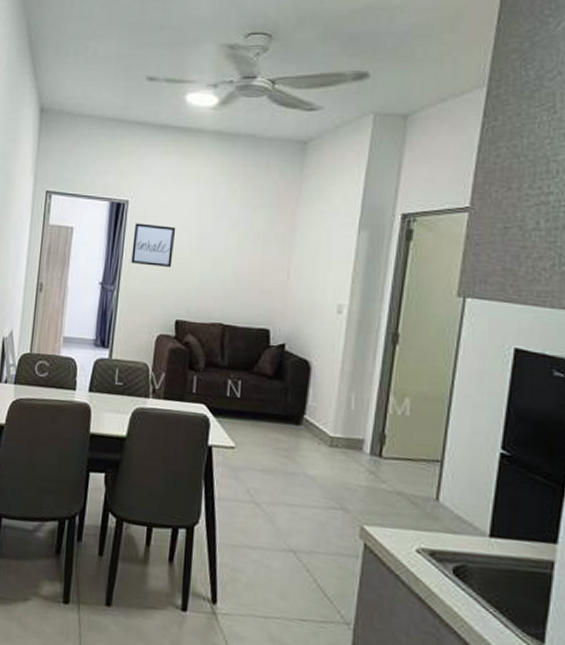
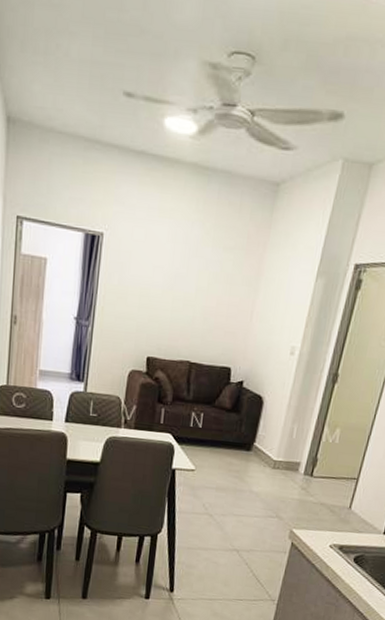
wall art: present [131,223,176,267] -> none [105,258,150,305]

